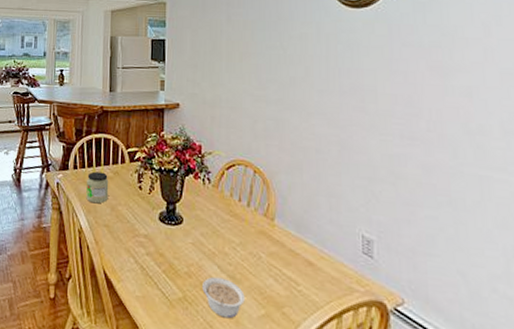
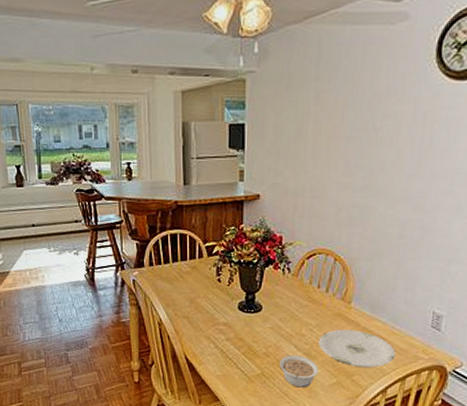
jar: present [86,171,109,204] -> none [164,267,187,298]
plate: none [243,249,328,299] -> present [319,329,396,368]

